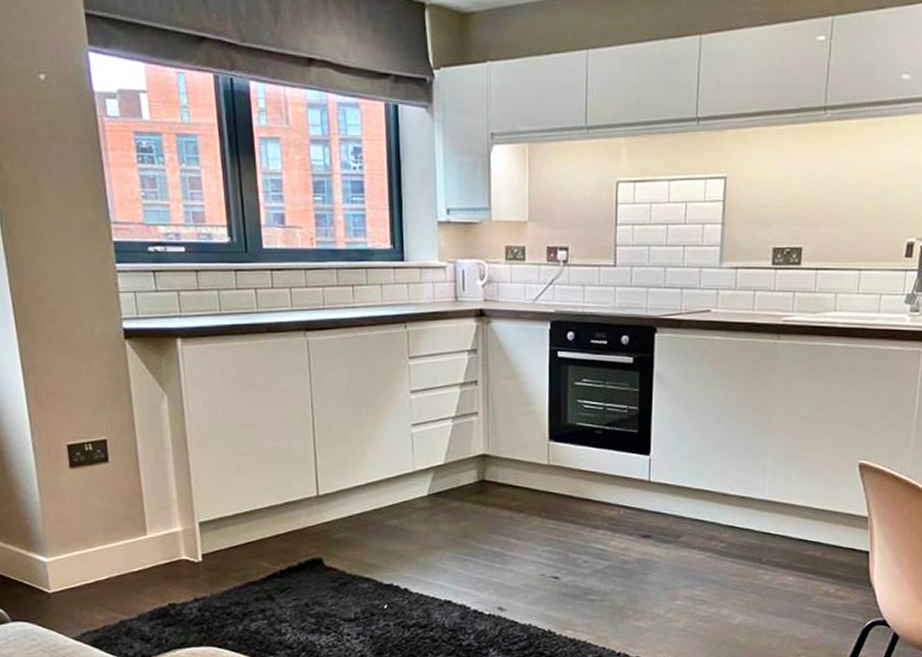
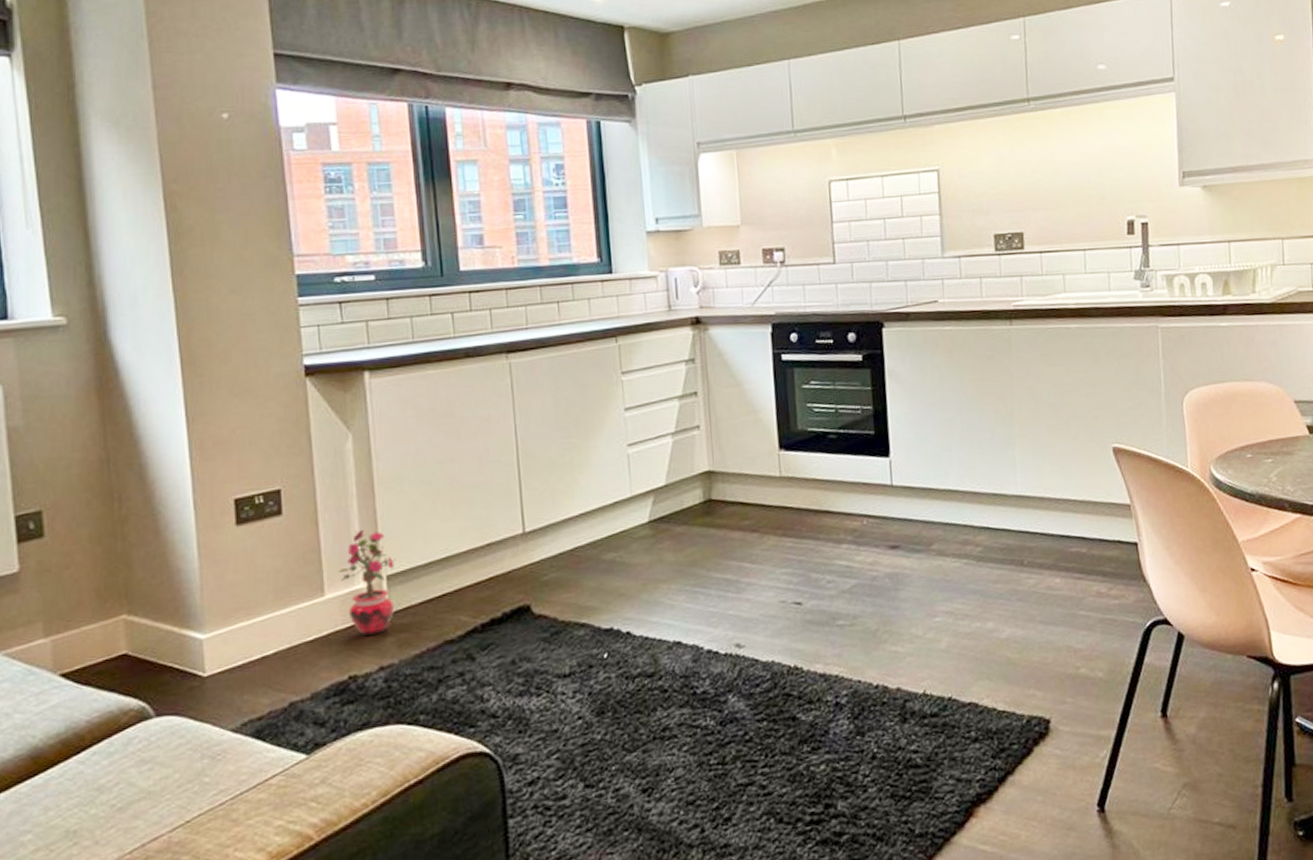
potted plant: none [158,481,207,572] -> present [339,530,396,636]

